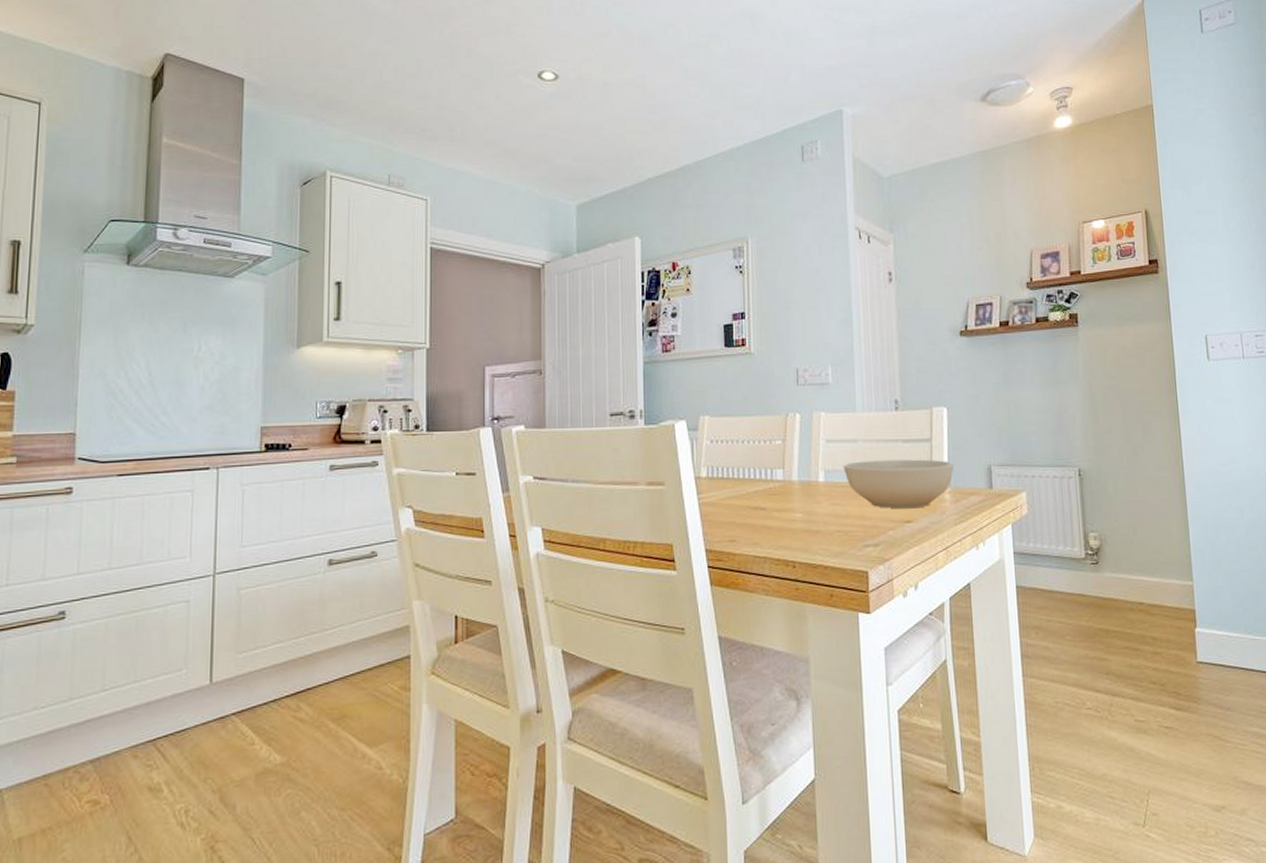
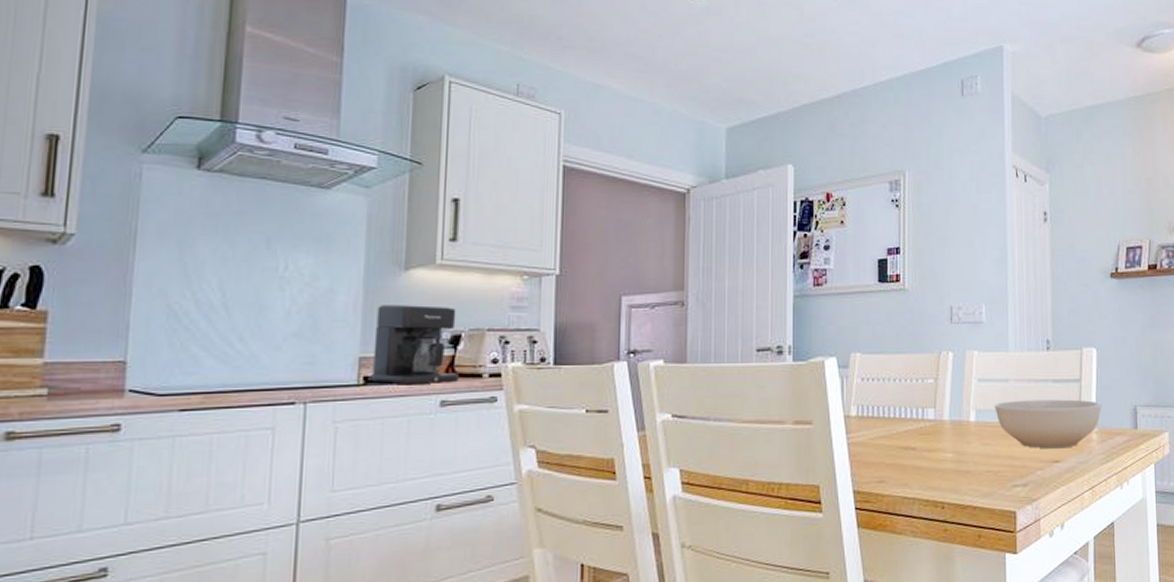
coffee maker: none [271,379,345,452] -> present [370,305,459,385]

